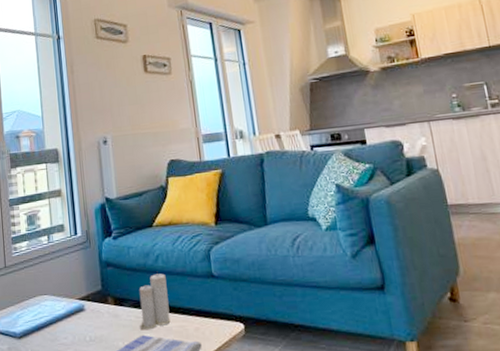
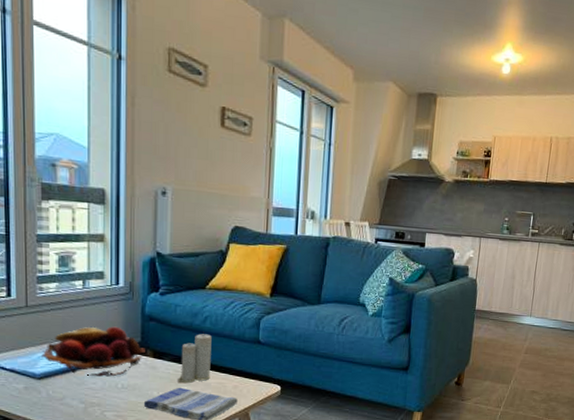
fruit basket: none [20,276,107,331] -> present [41,326,145,377]

